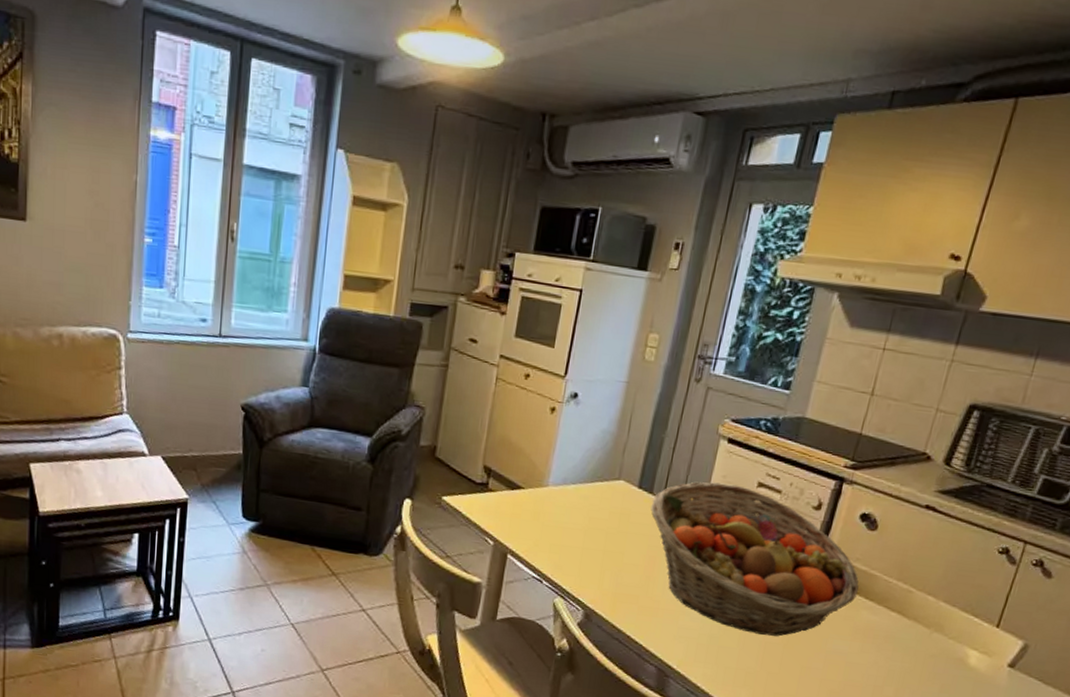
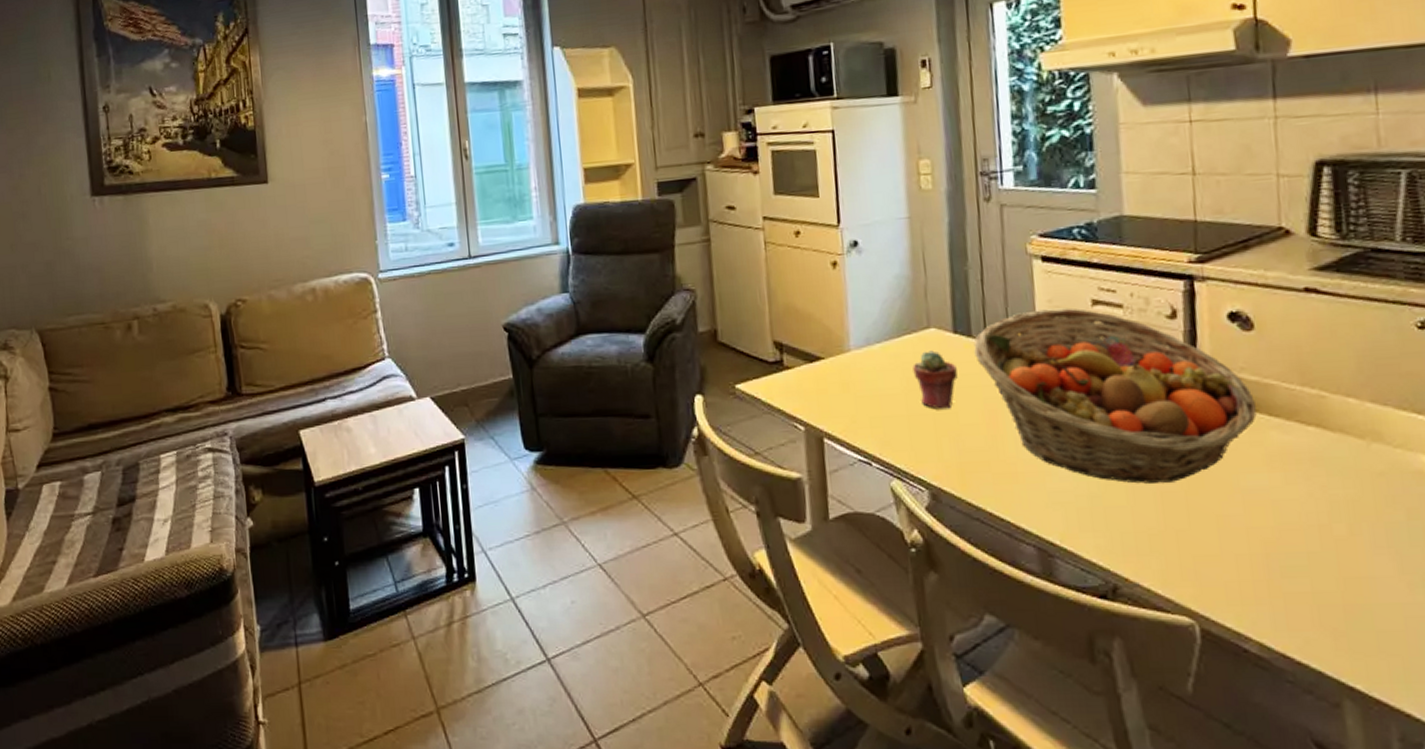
potted succulent: none [596,498,633,549] -> present [913,350,958,410]

